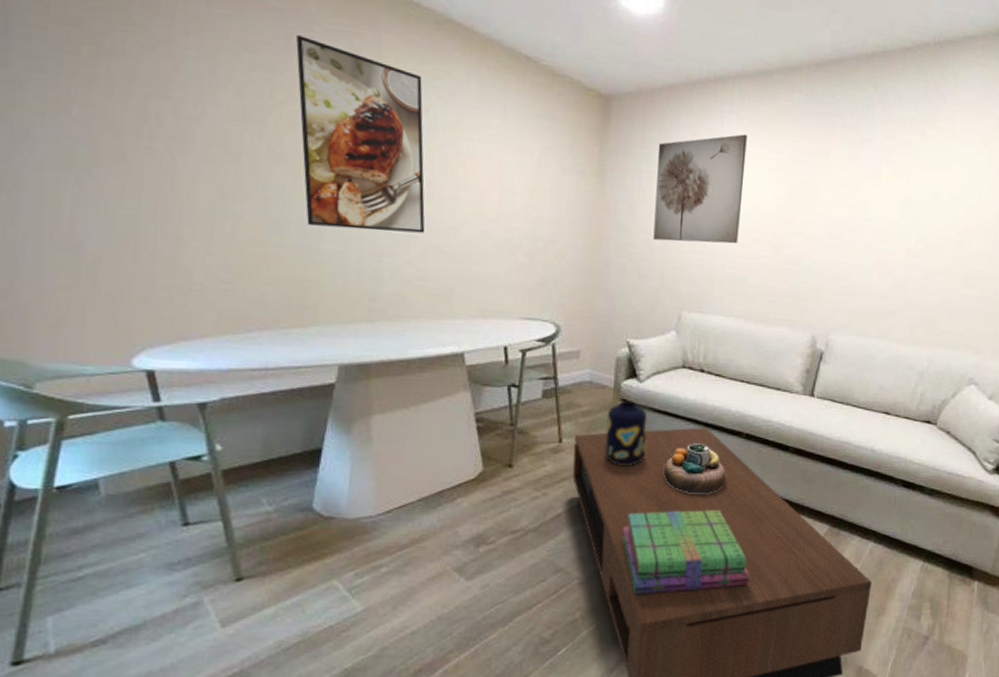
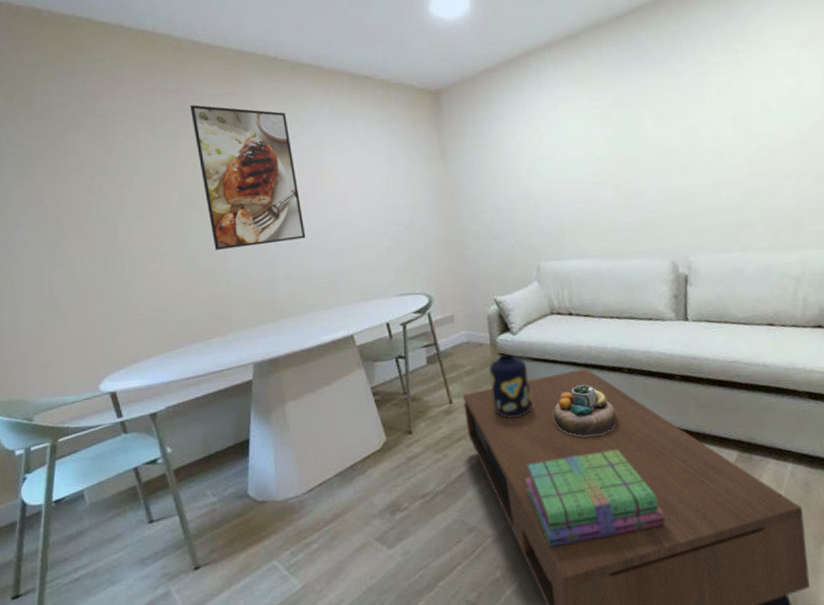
wall art: present [653,134,747,244] -> none [488,93,579,203]

